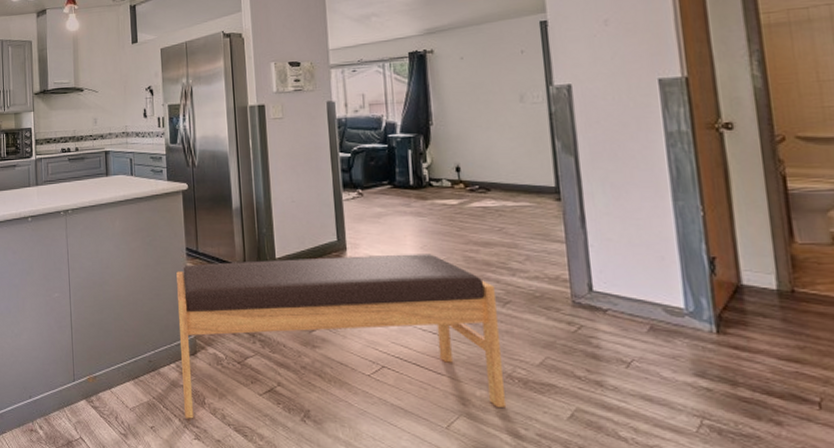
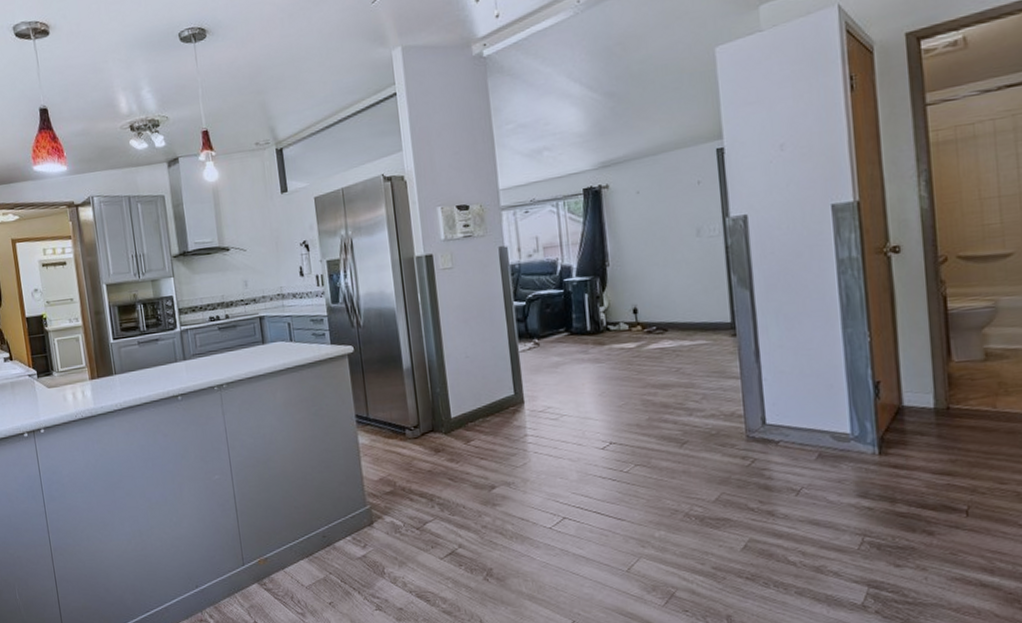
bench: present [176,254,505,419] -> none [347,400,683,591]

